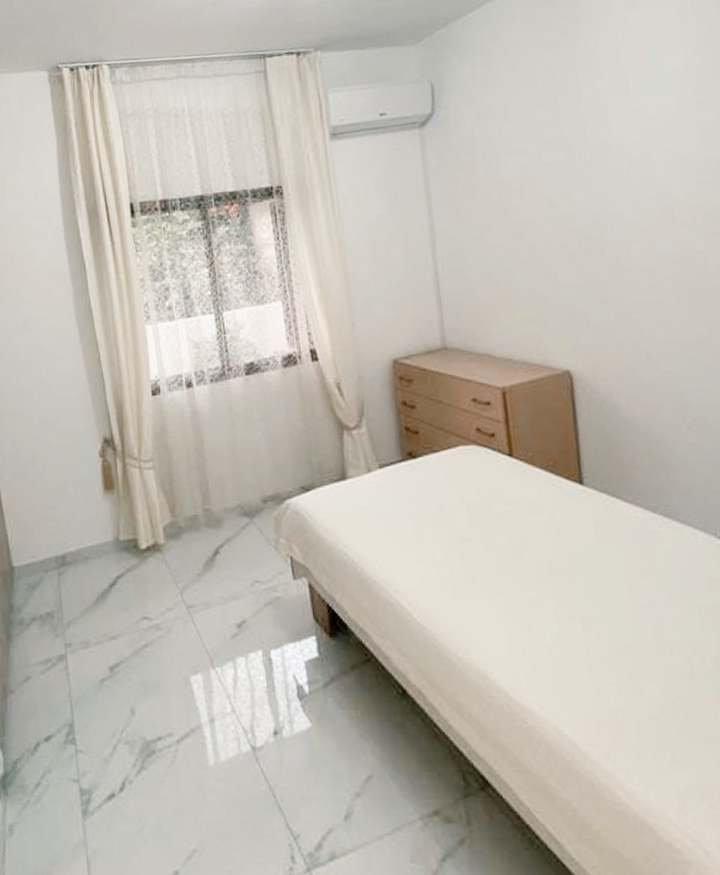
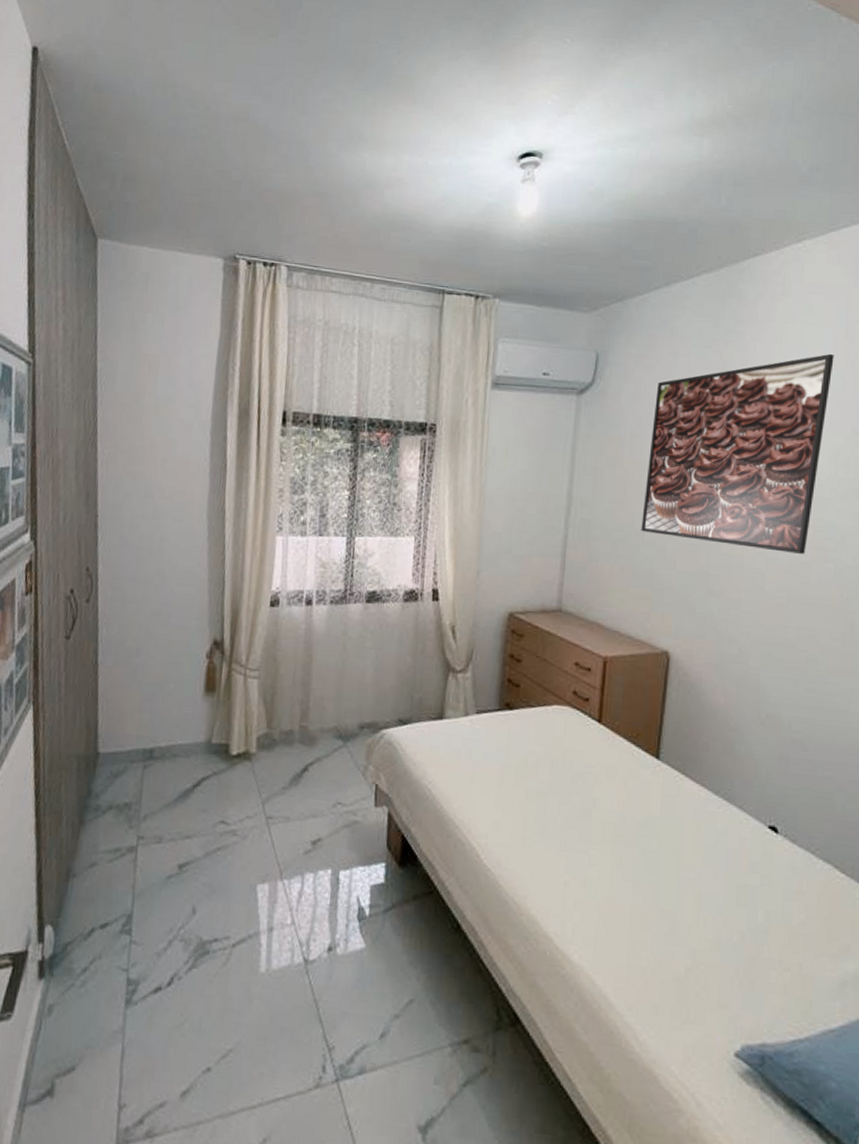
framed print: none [501,31,698,253] -> present [641,353,834,554]

